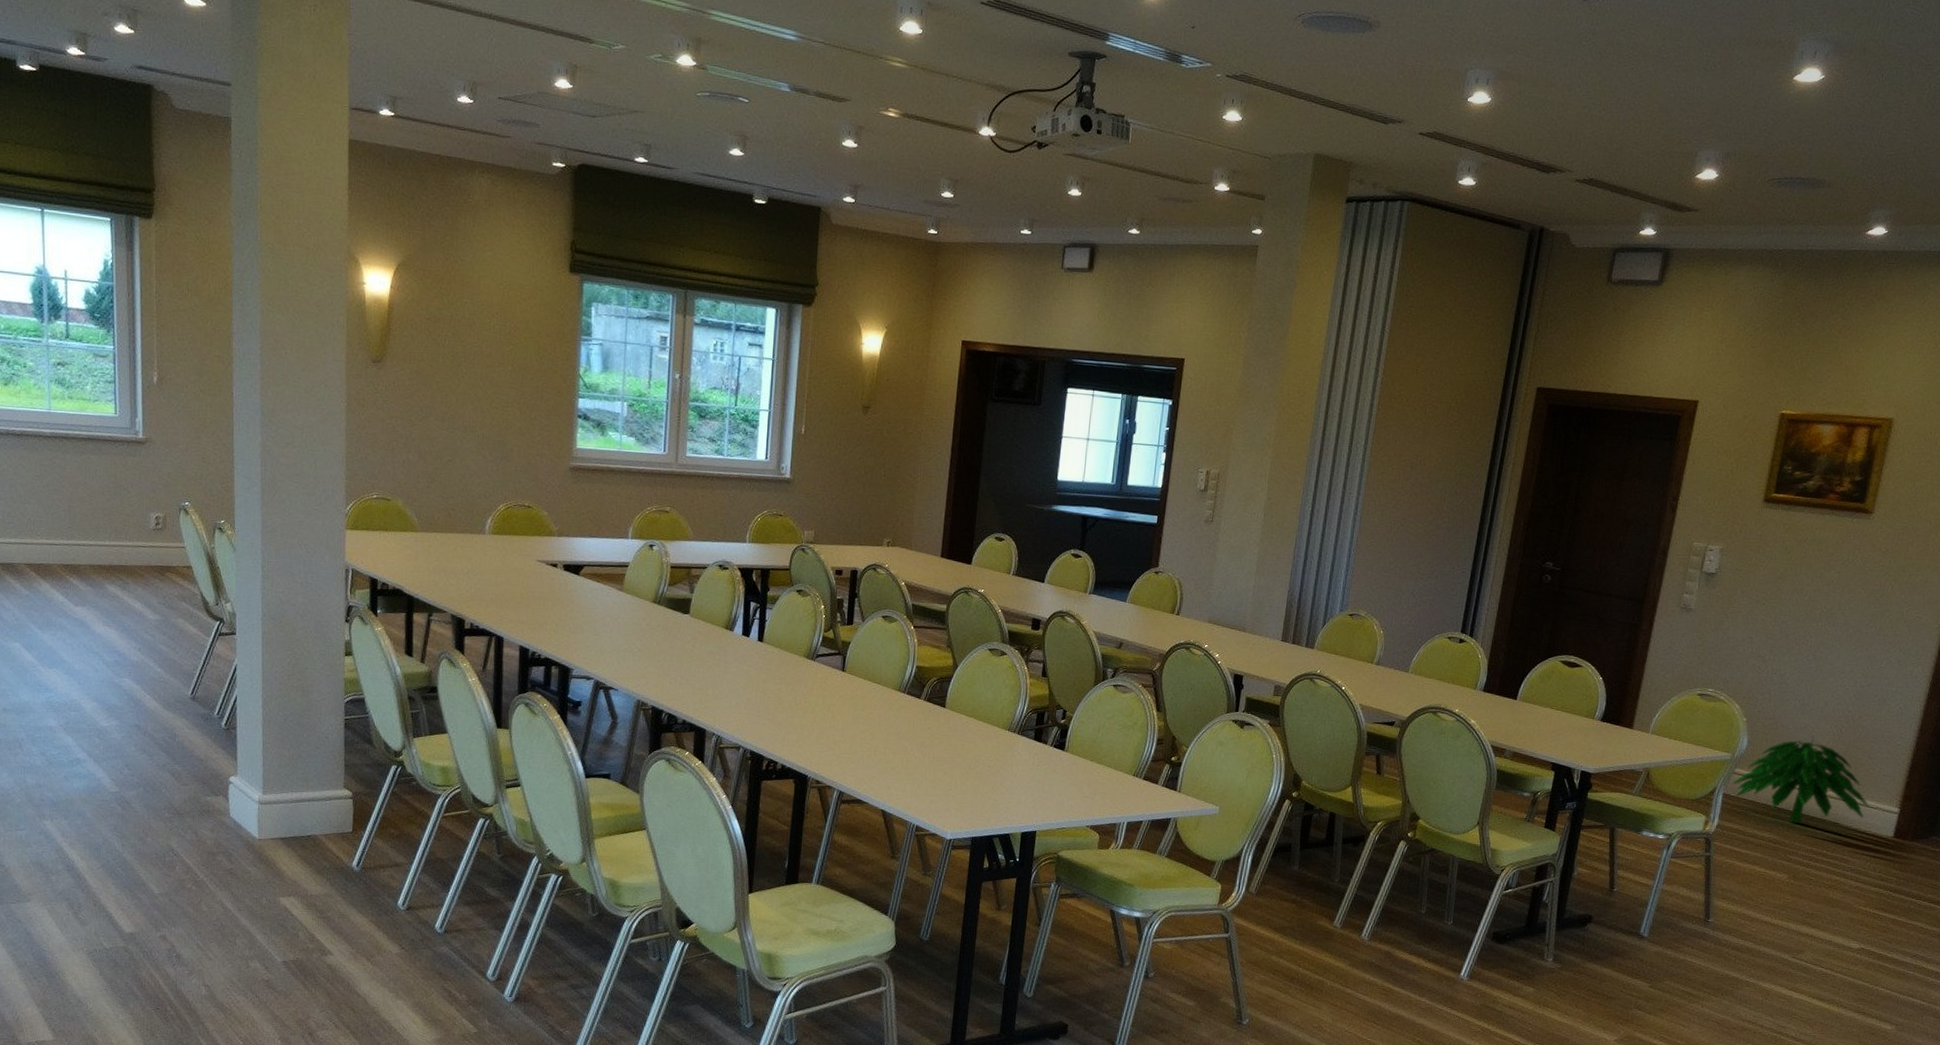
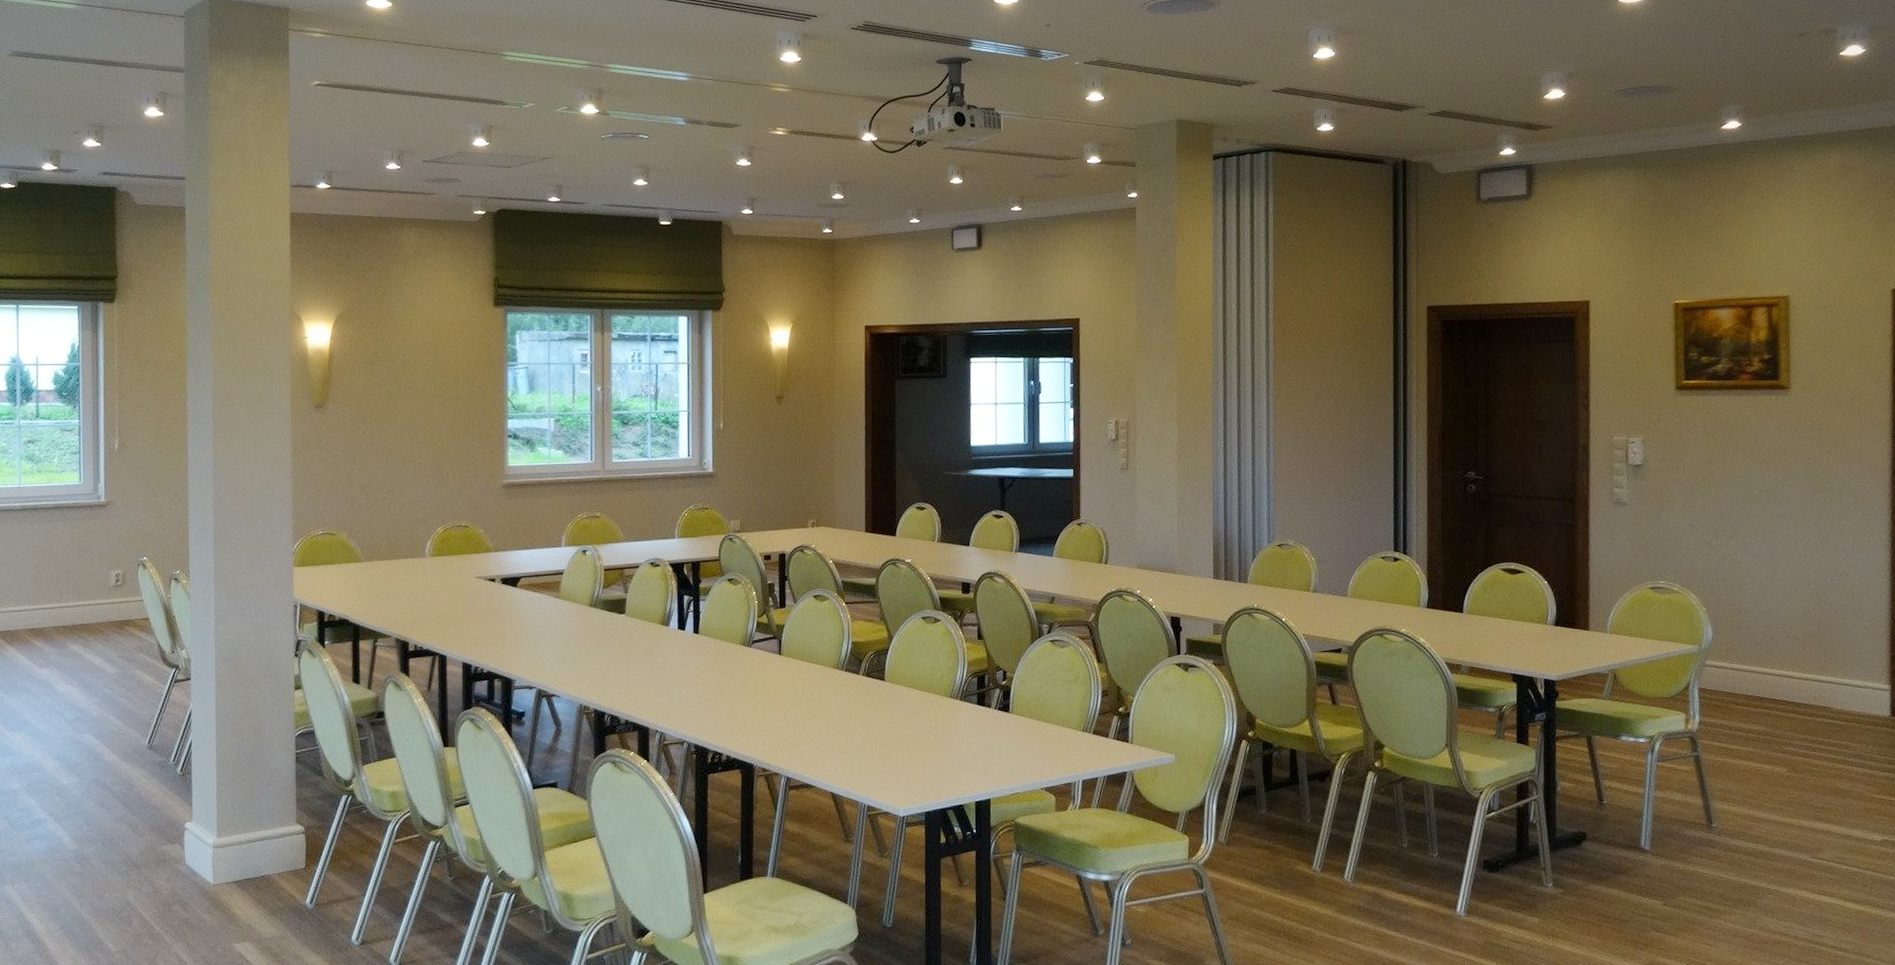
indoor plant: present [1732,735,1869,824] -> none [1706,617,1856,713]

